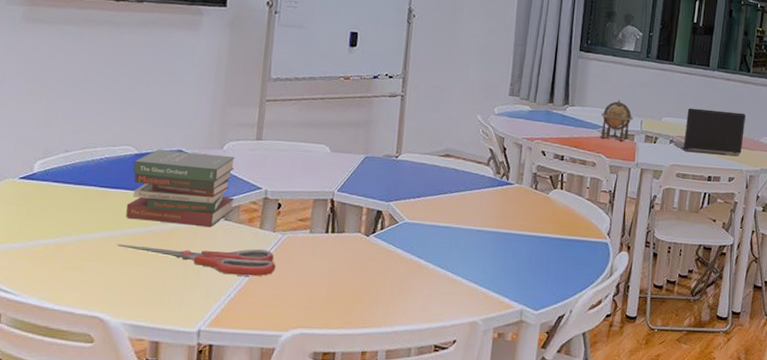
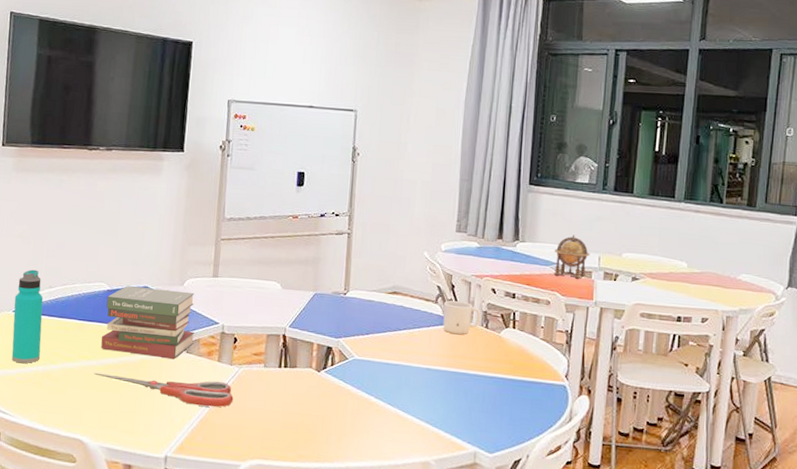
water bottle: none [16,131,58,236] -> present [11,269,44,364]
mug: none [494,163,531,197] -> present [443,300,481,335]
laptop computer: present [672,108,746,157] -> none [634,242,719,295]

